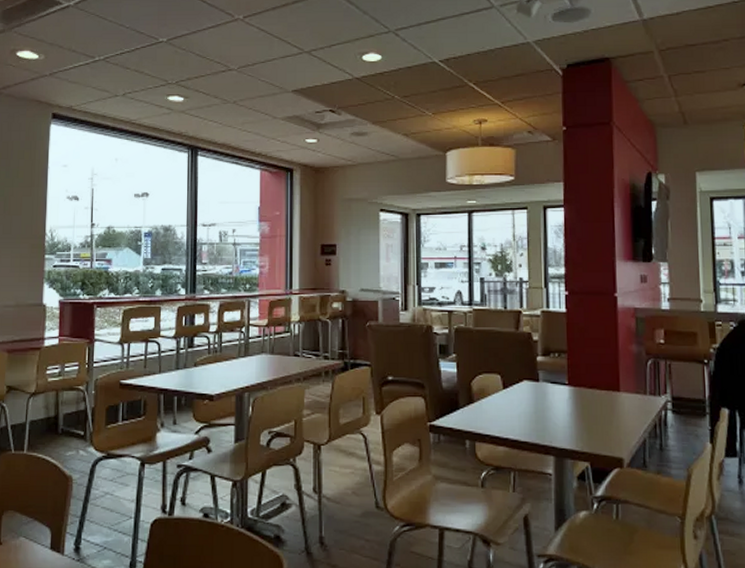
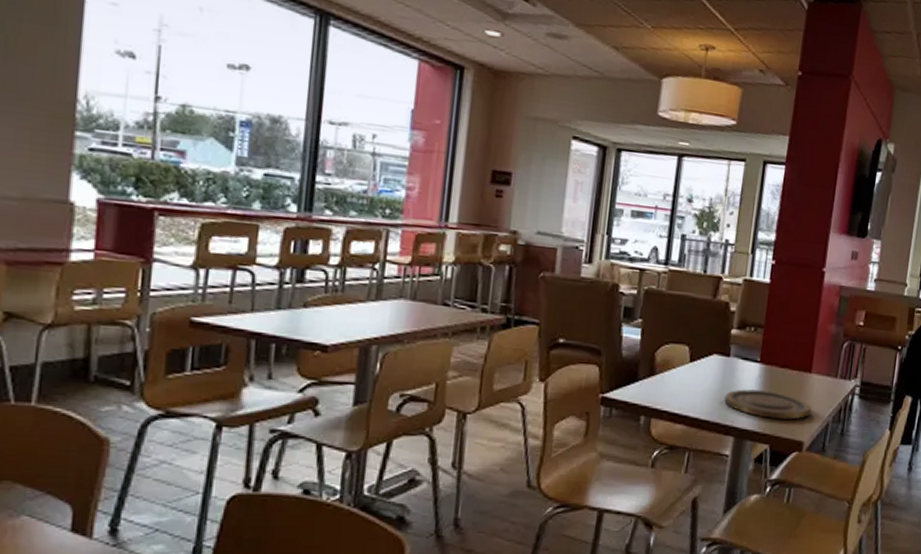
plate: none [540,409,625,438] -> present [724,388,811,420]

